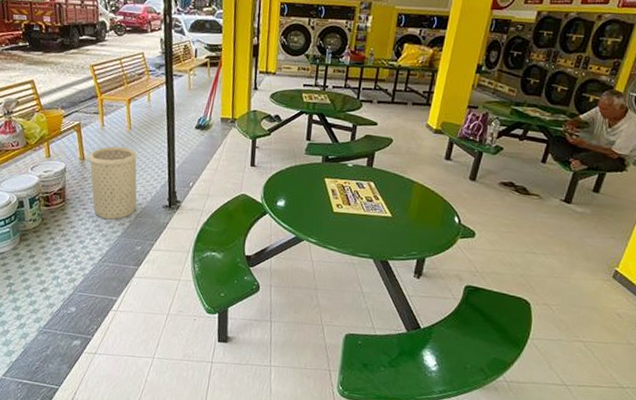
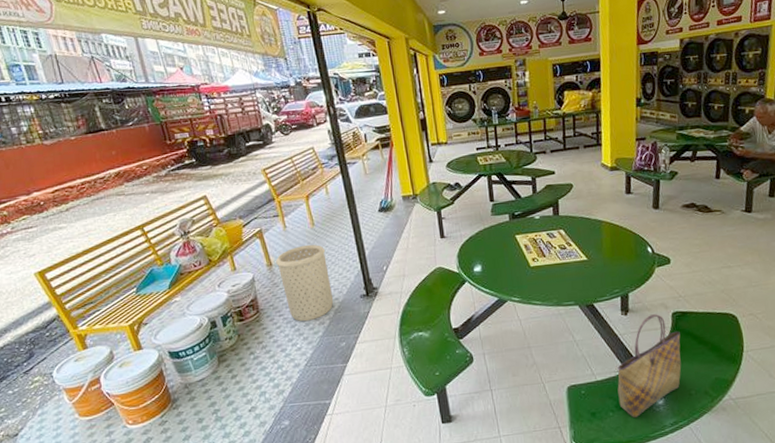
tote bag: none [392,282,469,378] -> present [617,313,682,418]

